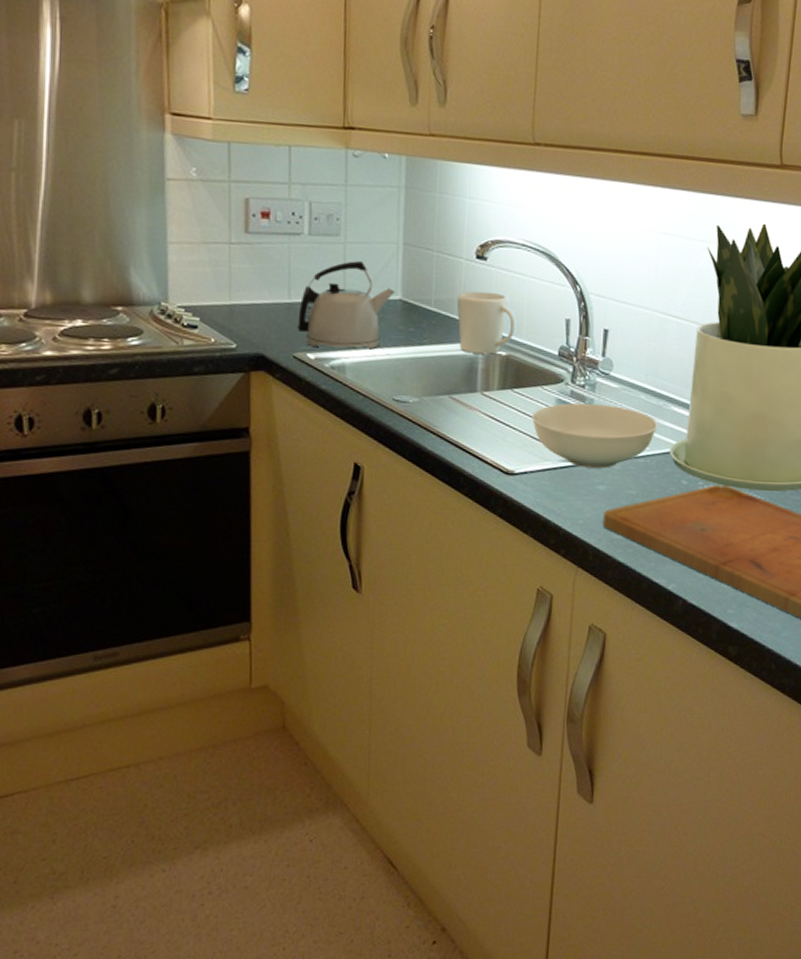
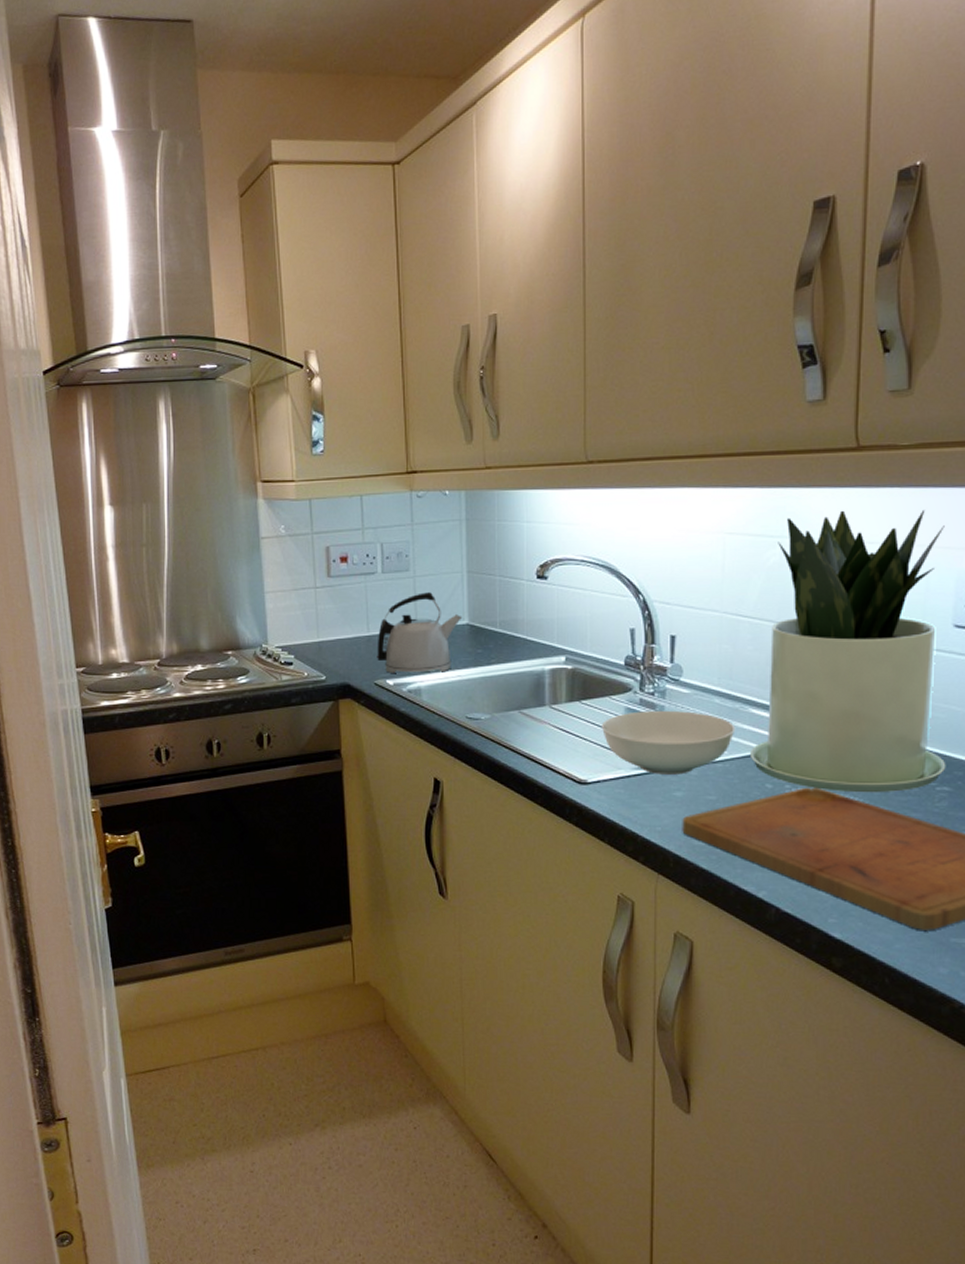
mug: present [456,291,515,354] -> none [520,609,579,669]

